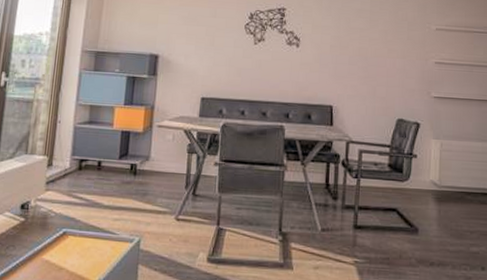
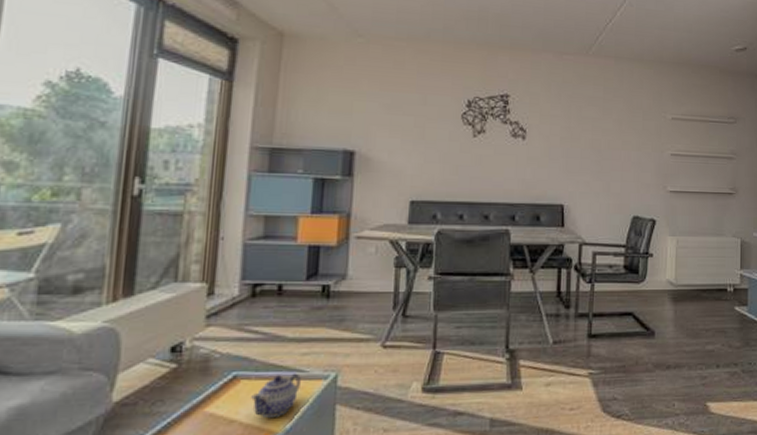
teapot: none [76,234,113,269] -> present [251,373,301,418]

